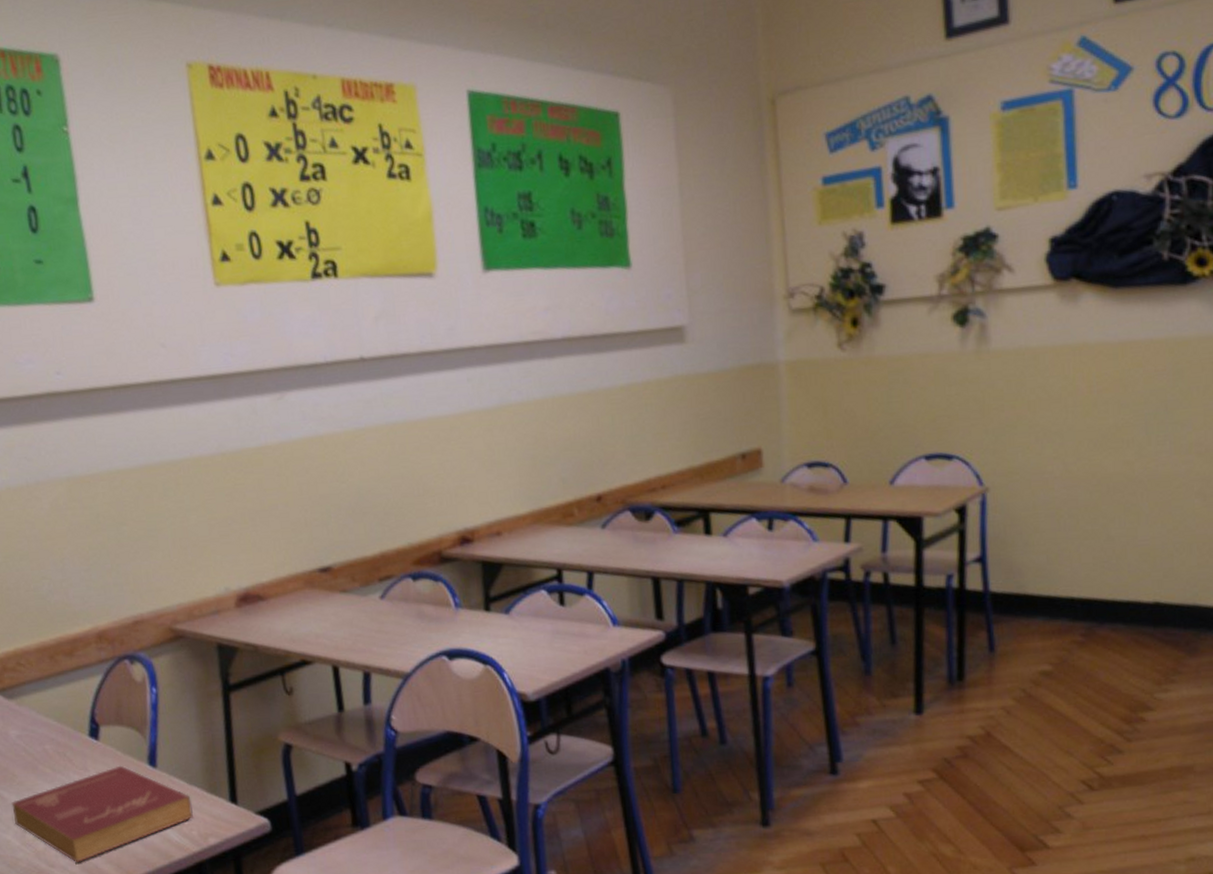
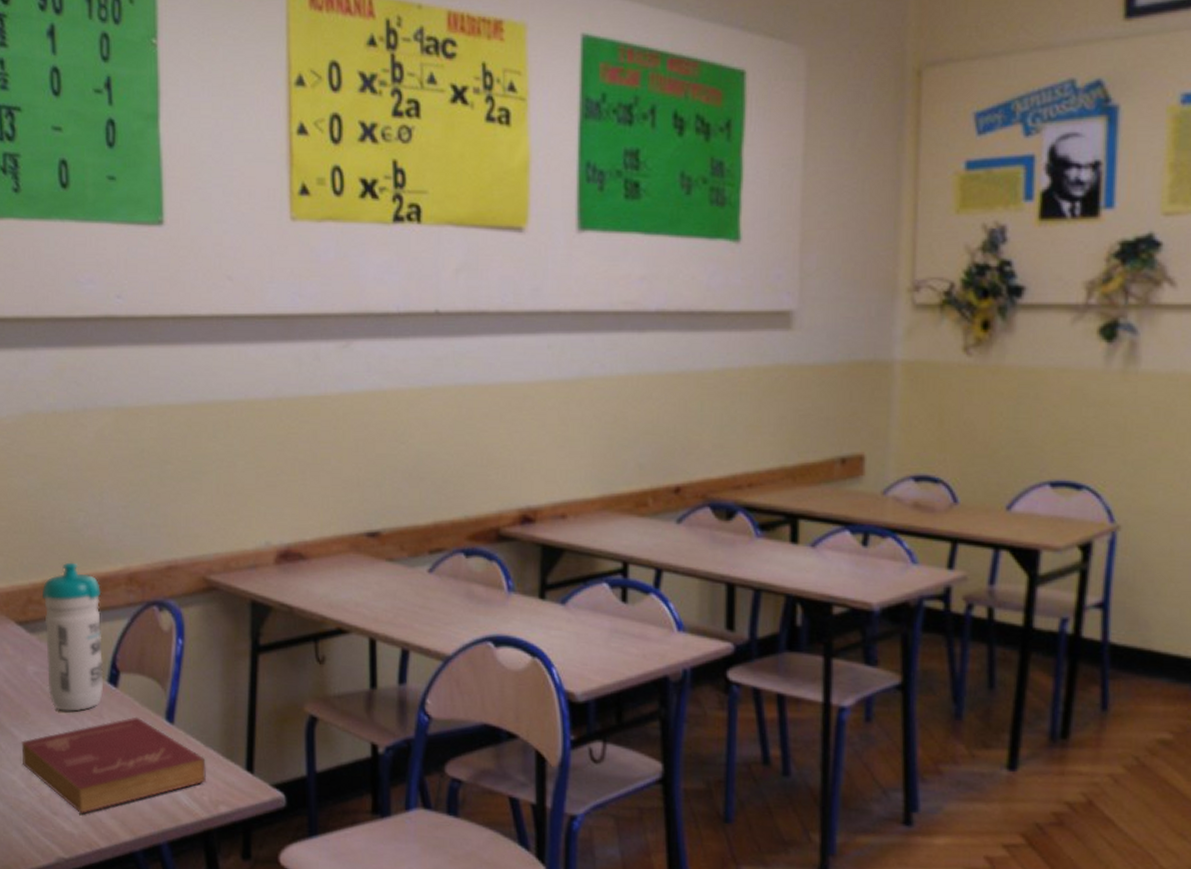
water bottle: none [16,628,86,769] -> present [43,562,104,712]

